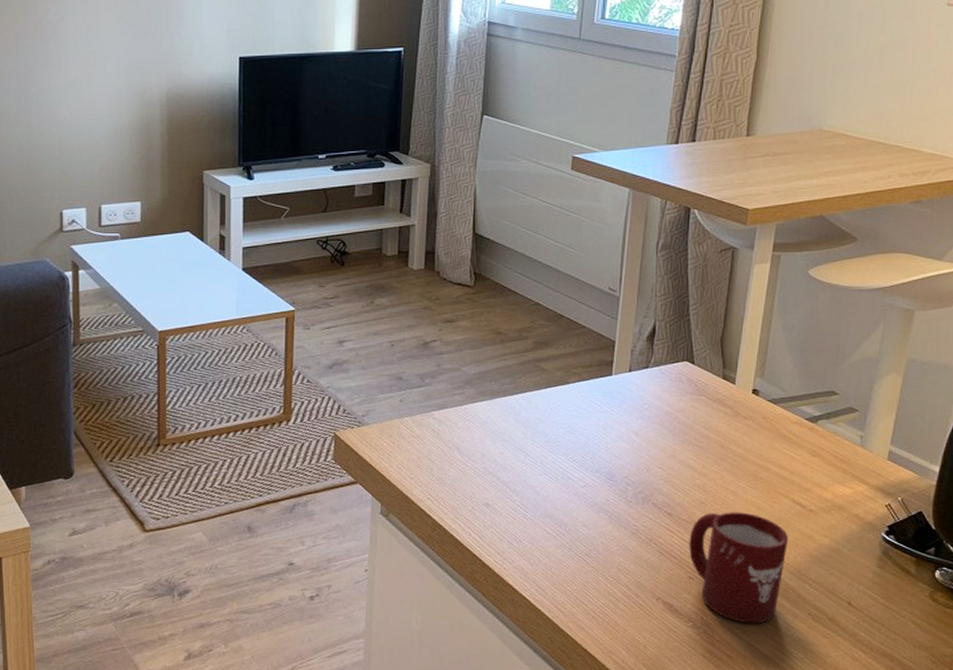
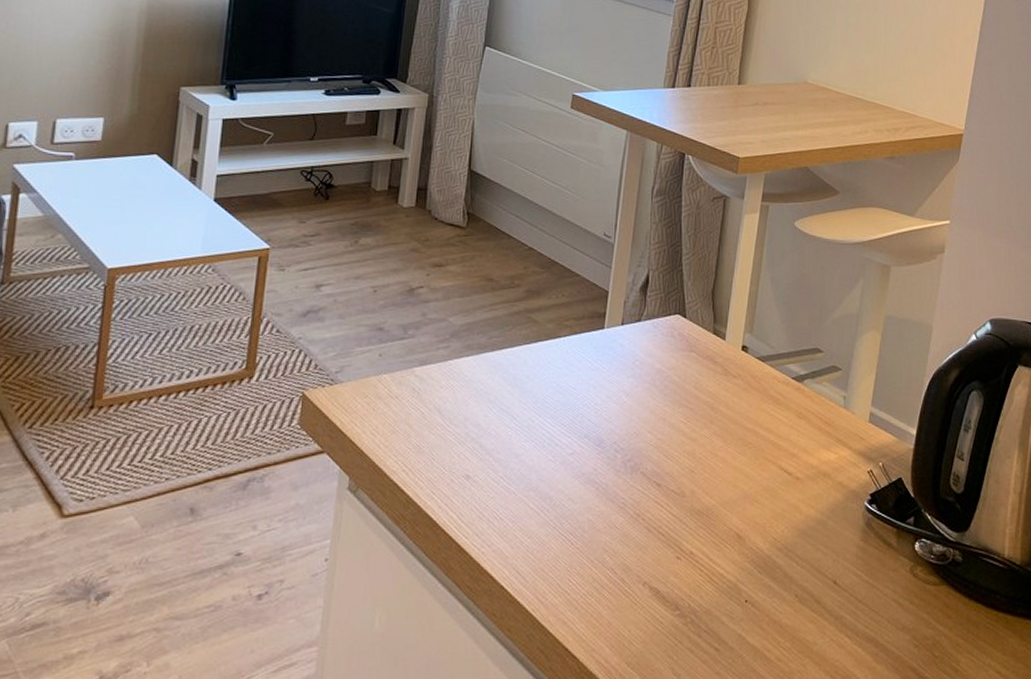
cup: present [689,512,788,624] -> none [677,481,775,609]

